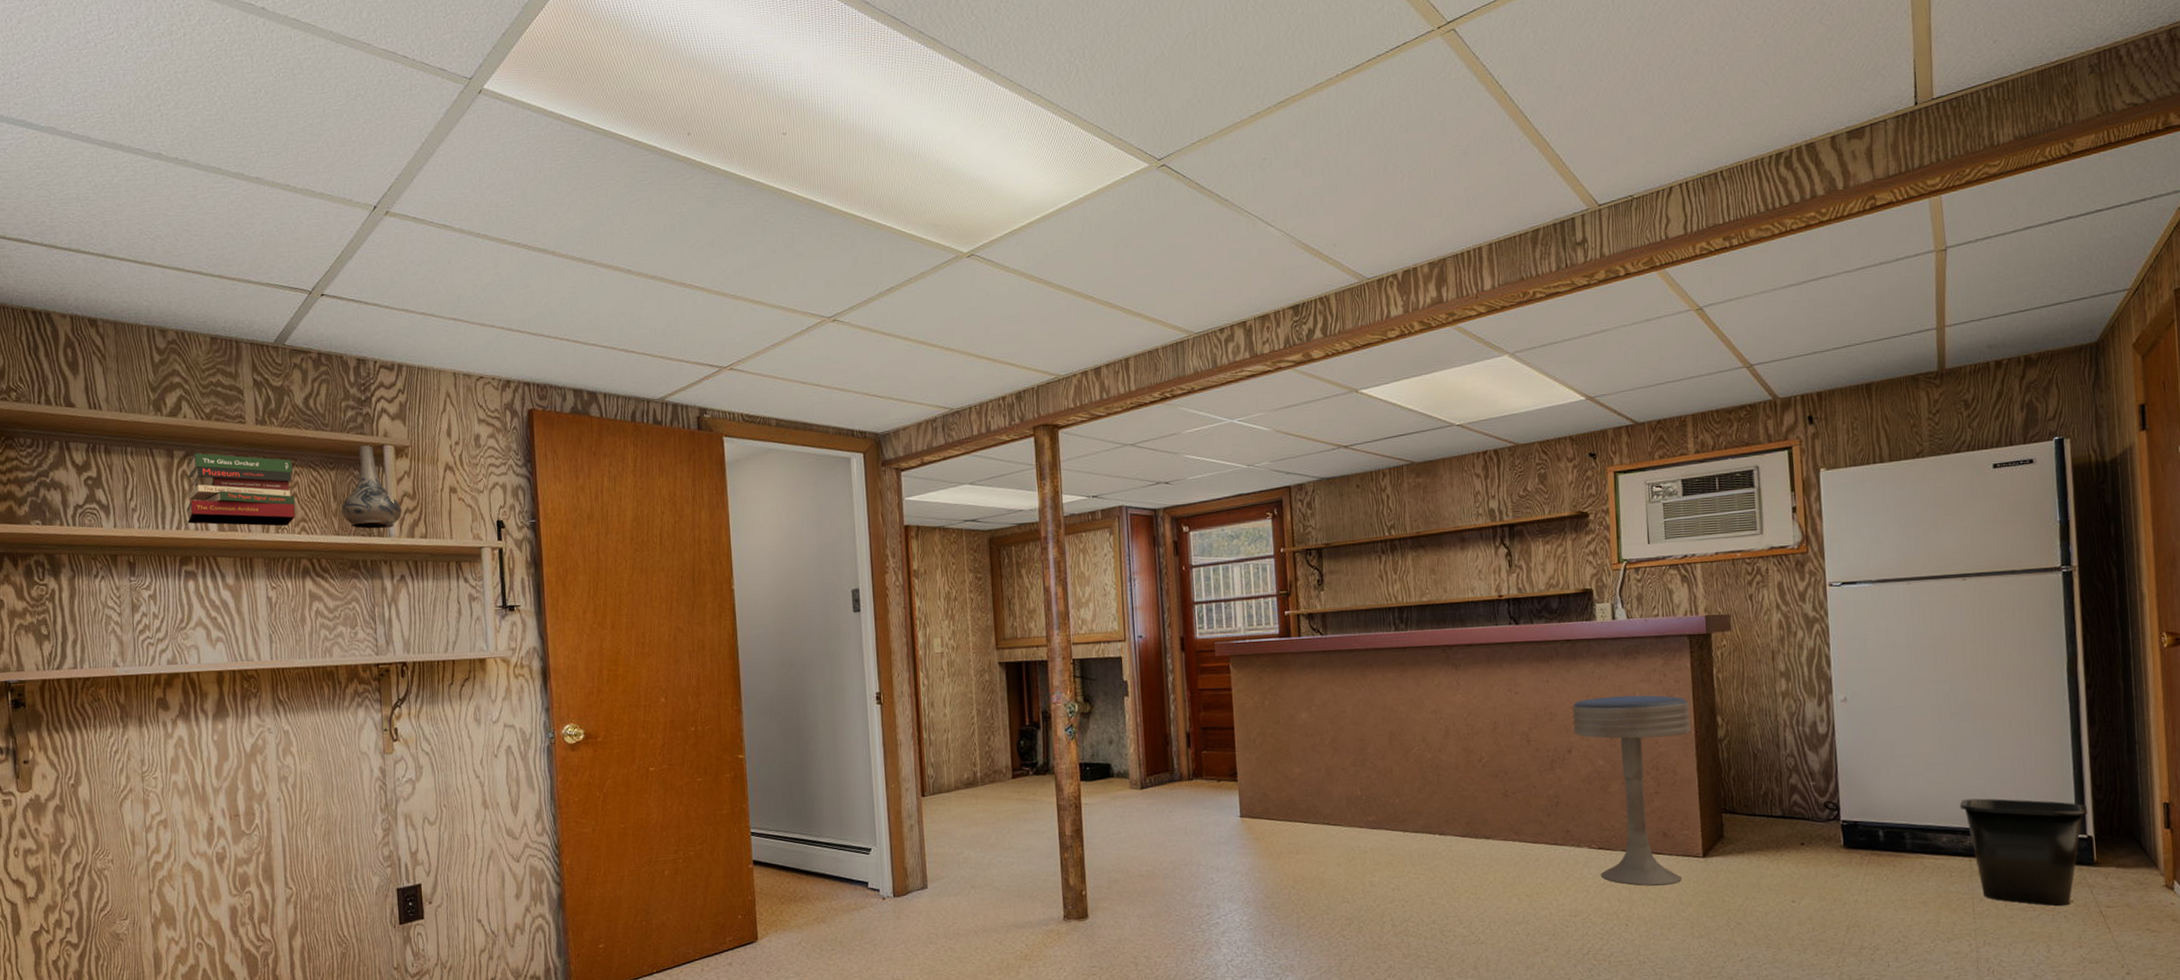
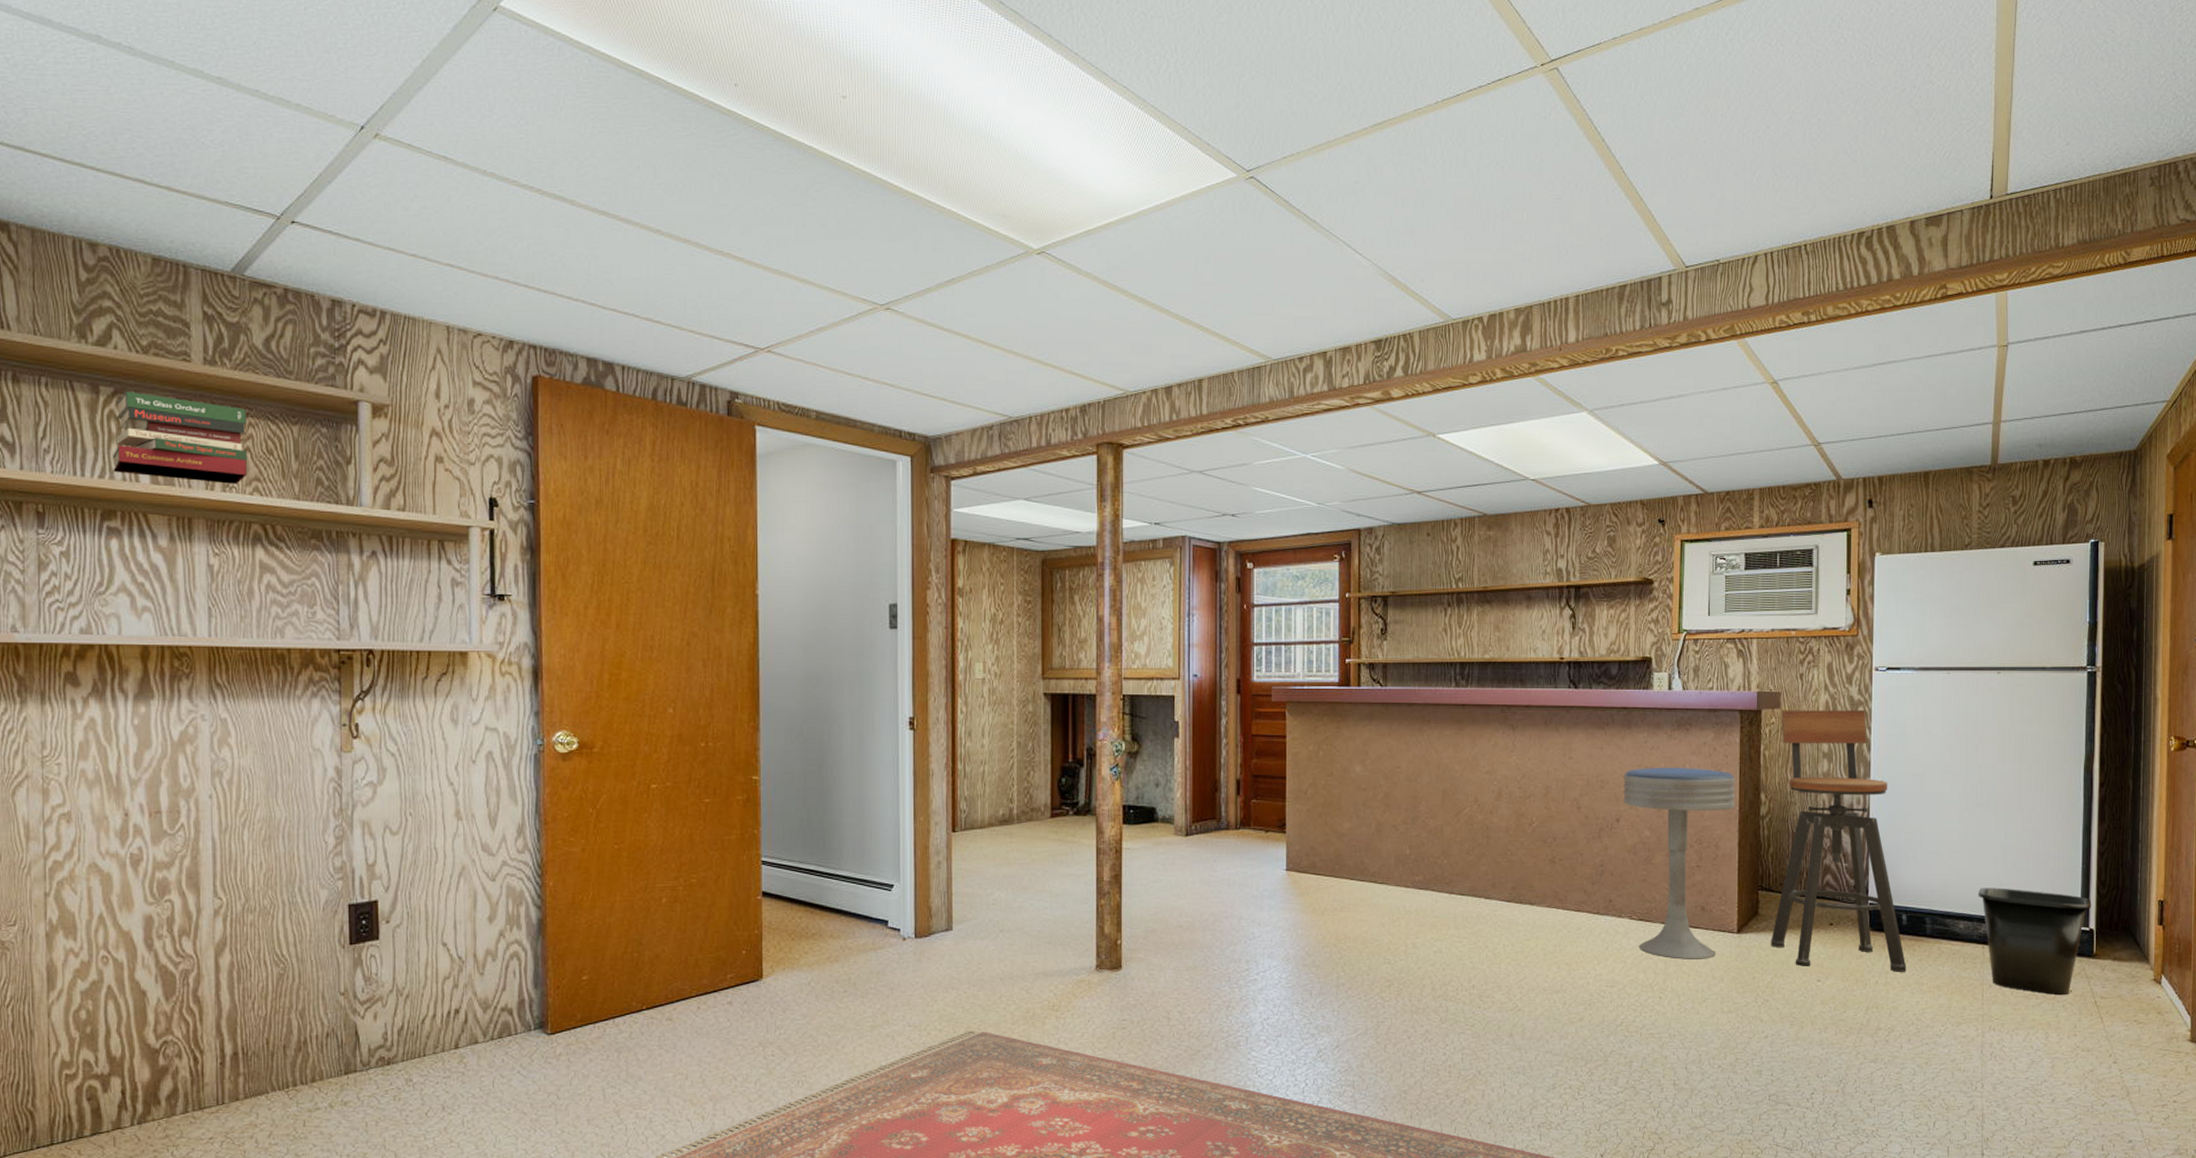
decorative vase: present [340,444,402,529] -> none [302,399,376,496]
bar stool: none [1732,627,1888,889] -> present [1771,710,1907,972]

